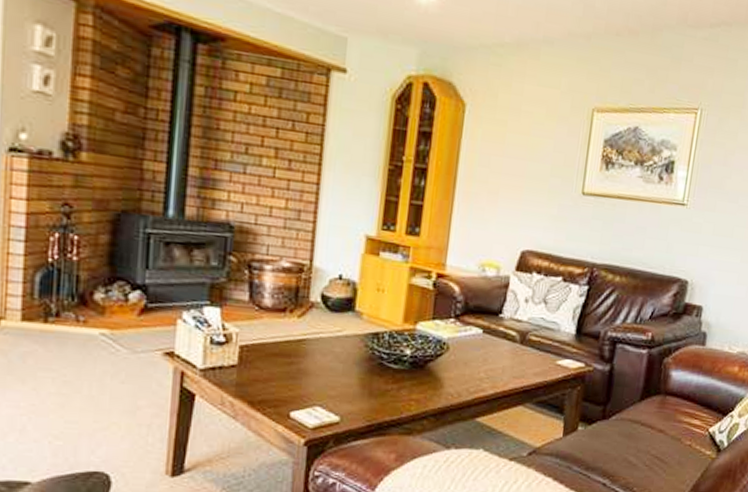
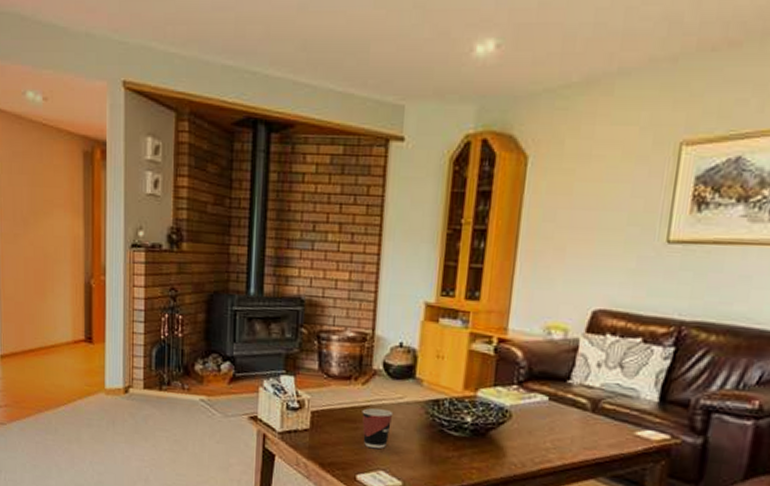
cup: none [297,341,332,384] -> present [362,408,394,449]

